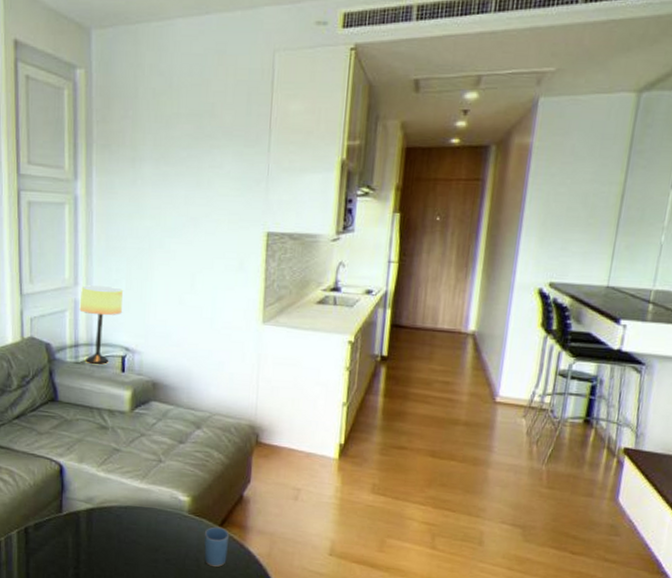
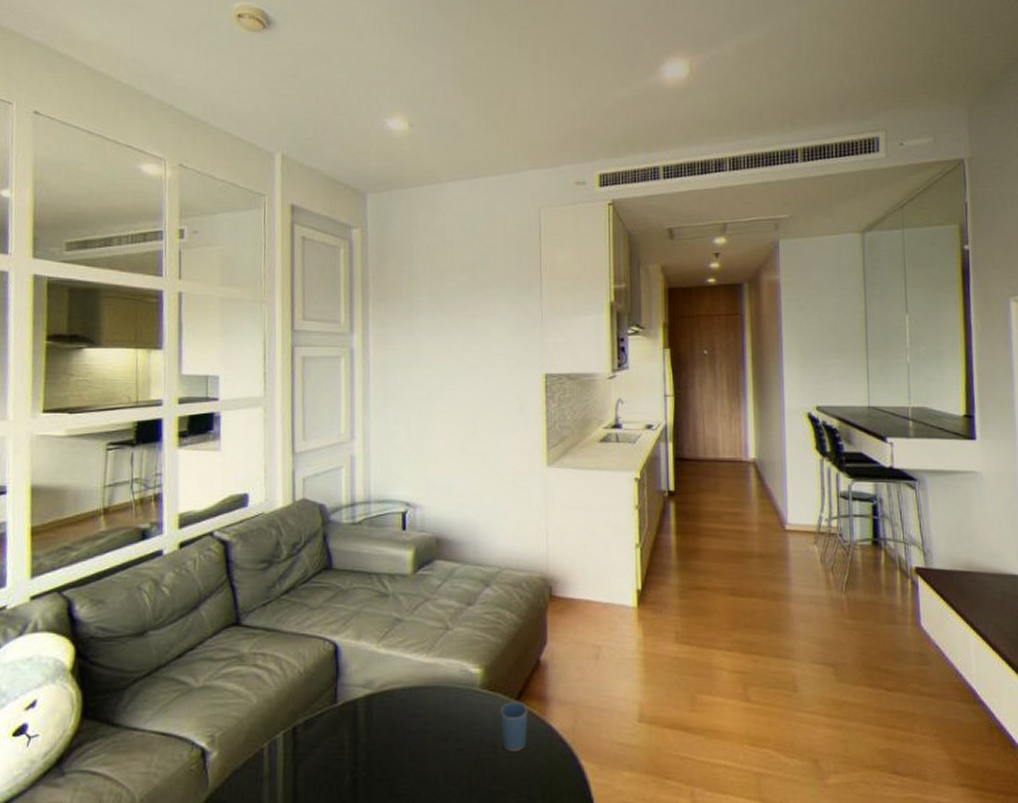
table lamp: present [79,285,123,364] -> none [356,439,402,523]

